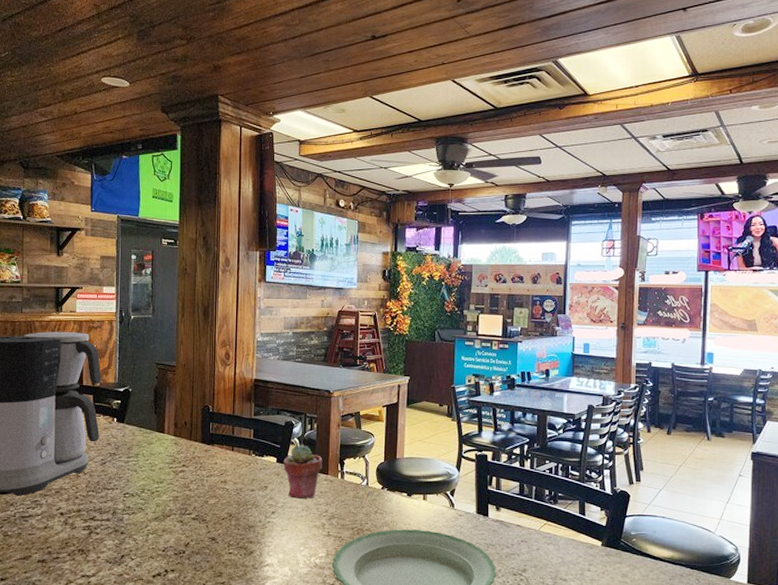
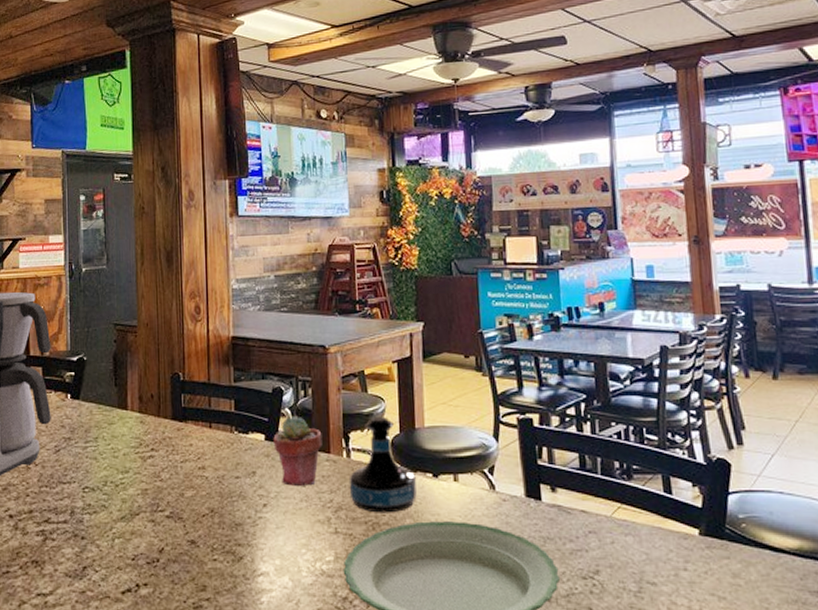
tequila bottle: none [342,447,394,522] -> present [350,416,417,513]

